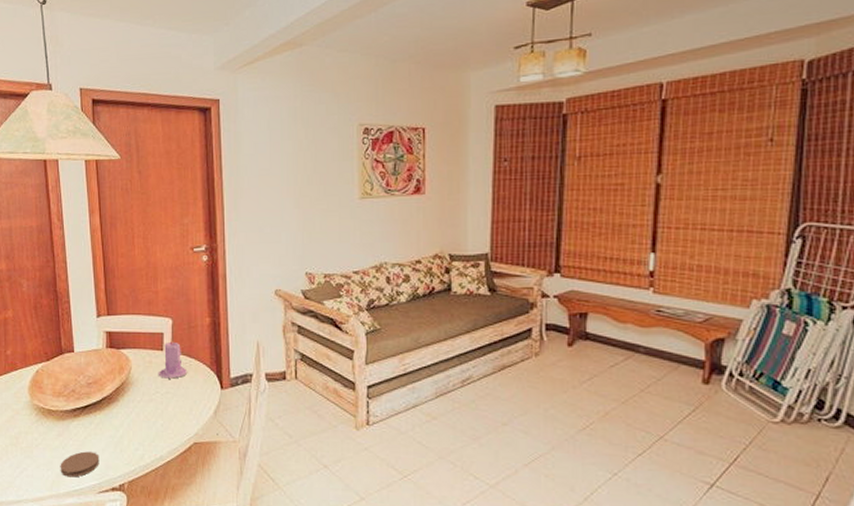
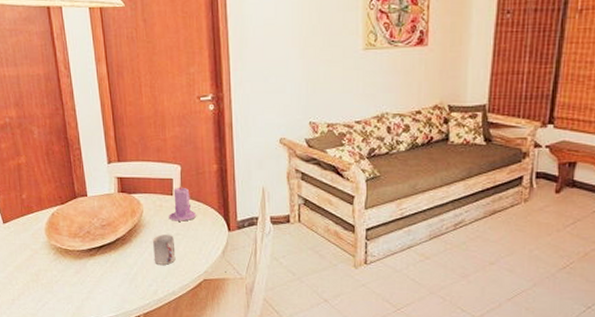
coaster: present [60,451,99,478] -> none [79,287,116,310]
cup: none [141,393,165,427] -> present [153,235,176,265]

